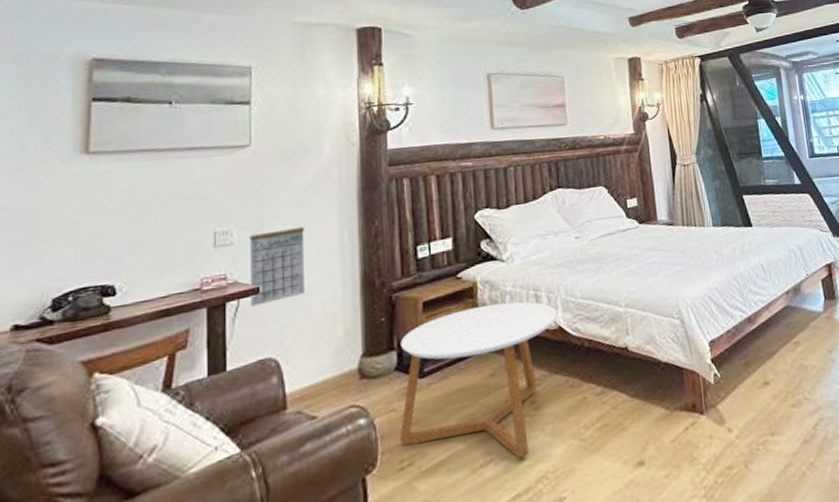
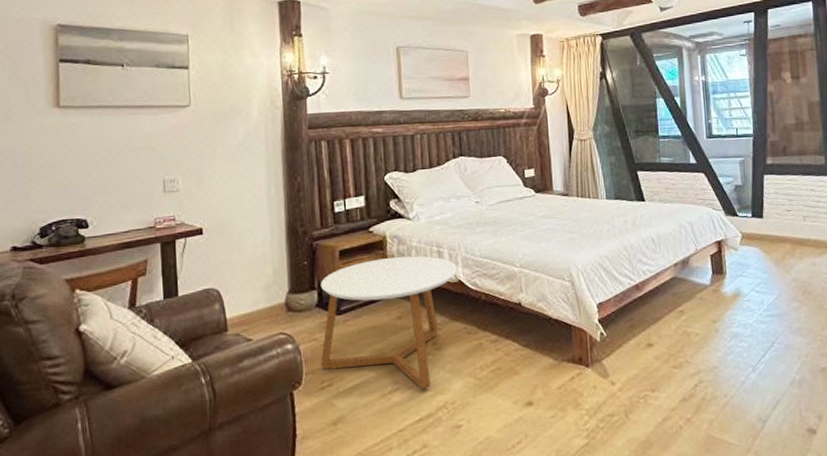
calendar: present [250,226,305,307] -> none [193,178,239,245]

